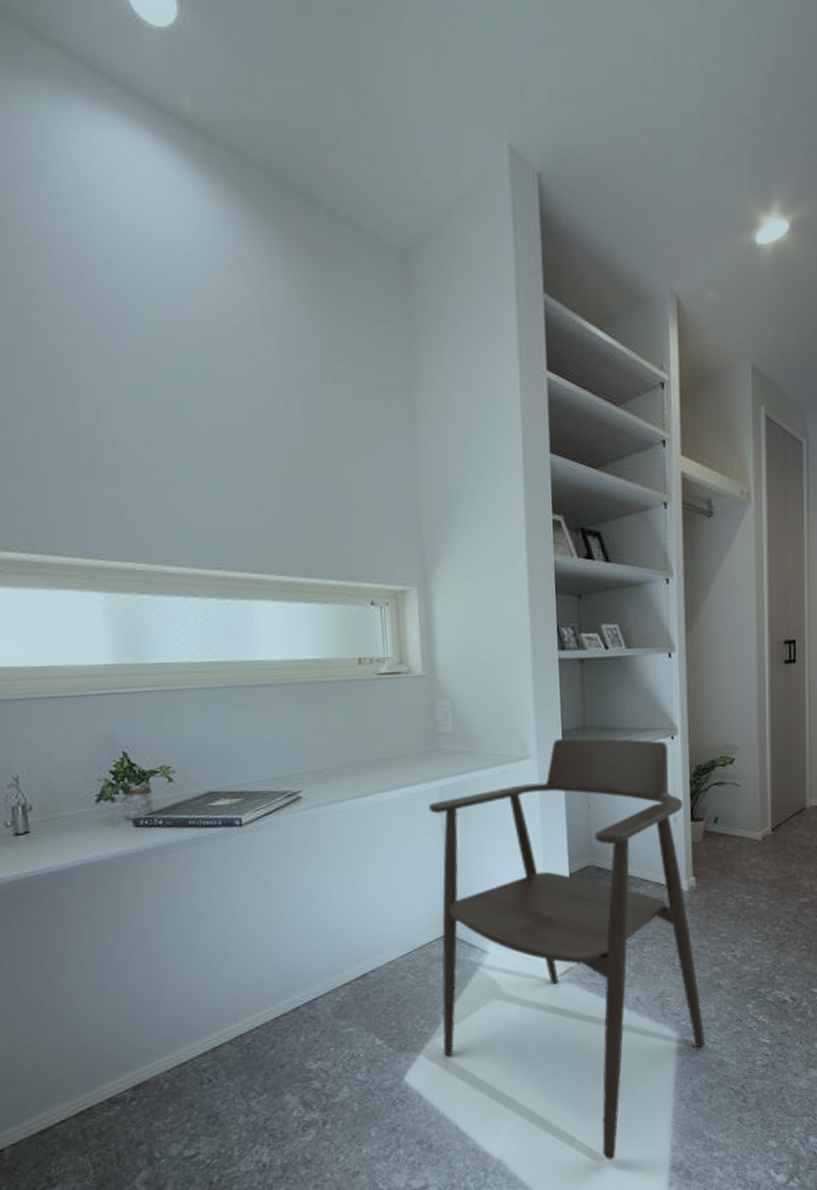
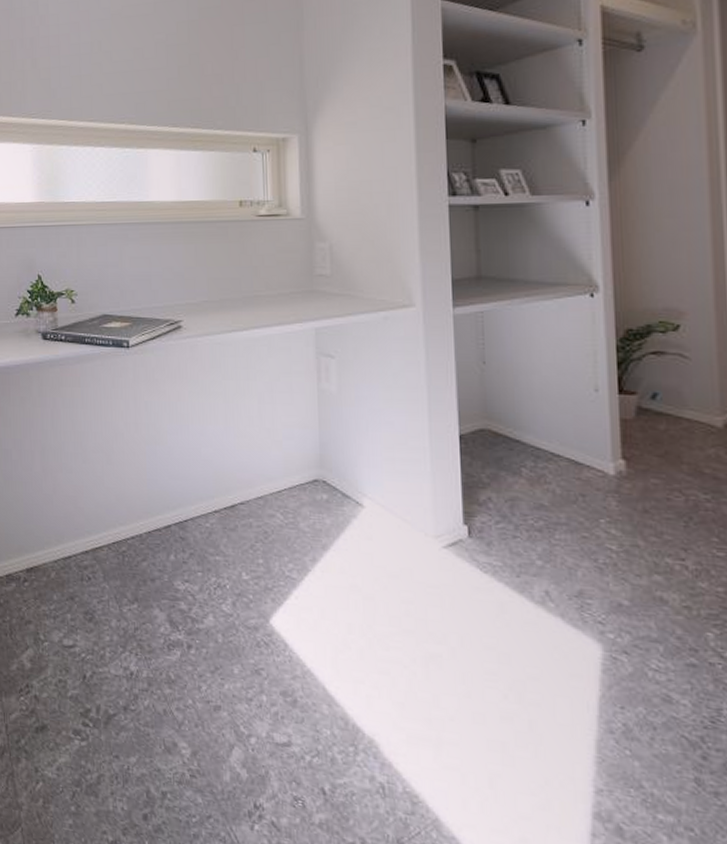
chair: present [428,738,706,1161] -> none [303,288,643,781]

